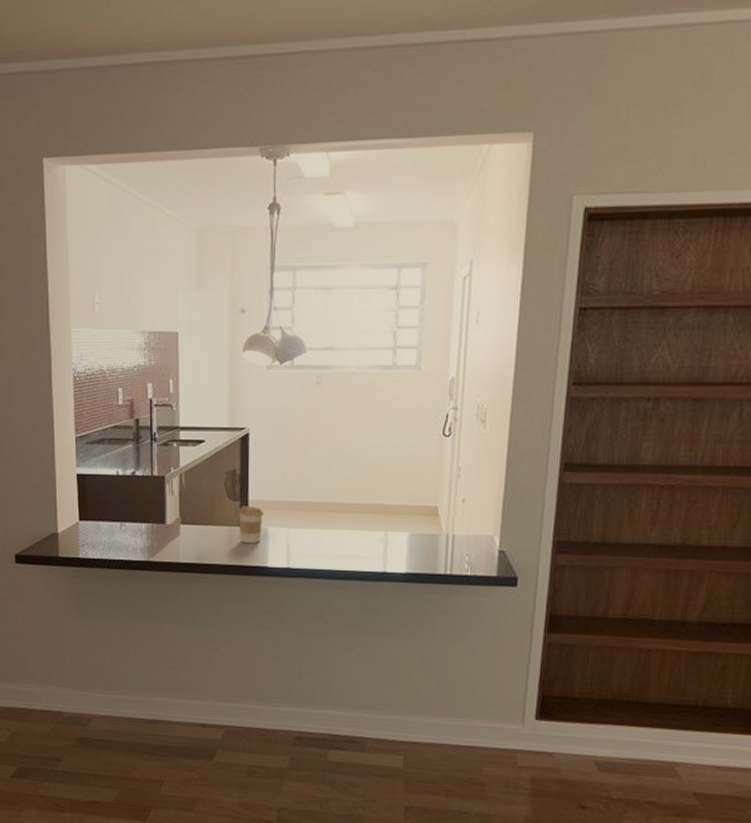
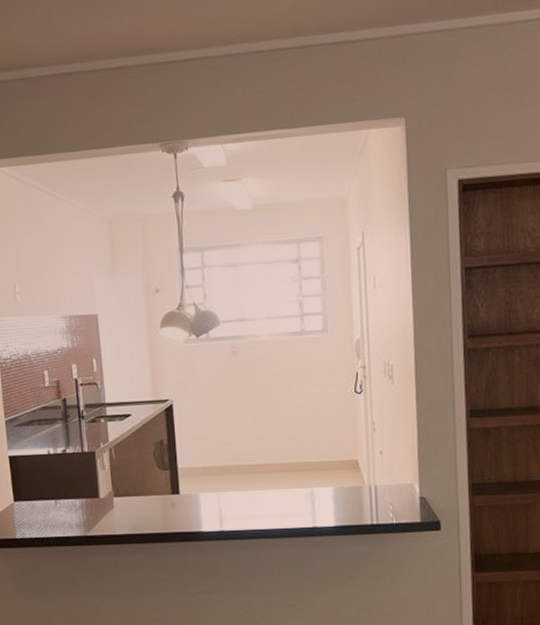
coffee cup: present [238,506,264,543] -> none [169,474,193,510]

